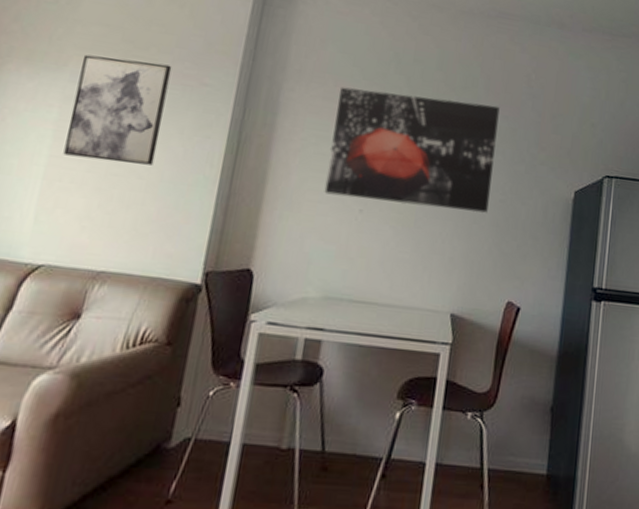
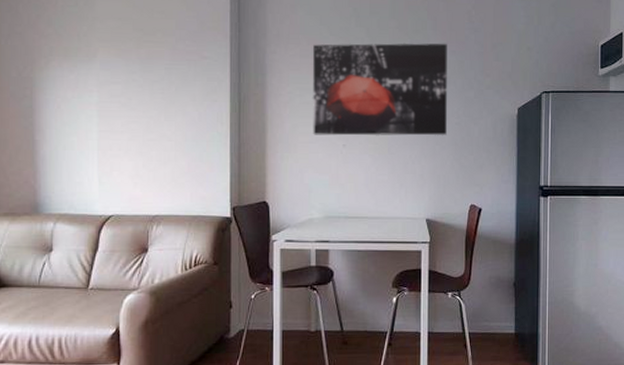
wall art: present [63,54,172,166] -> none [106,44,178,130]

